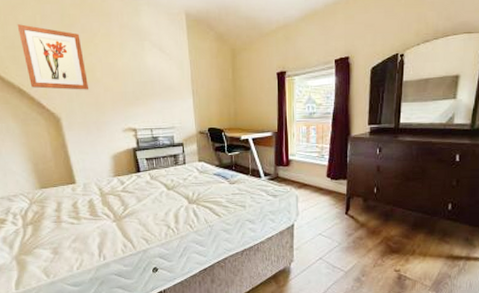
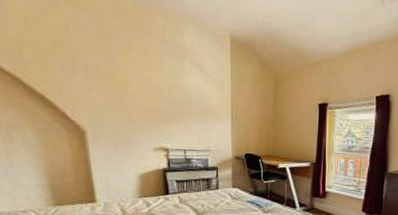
wall art: present [17,24,89,90] -> none [47,29,121,104]

